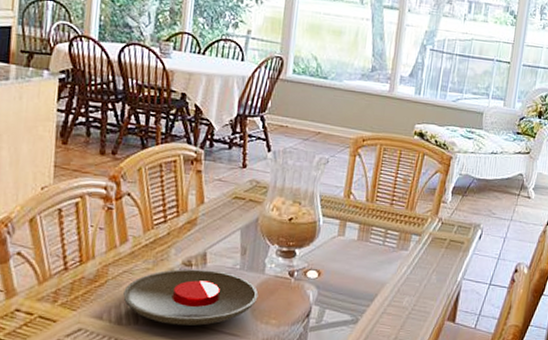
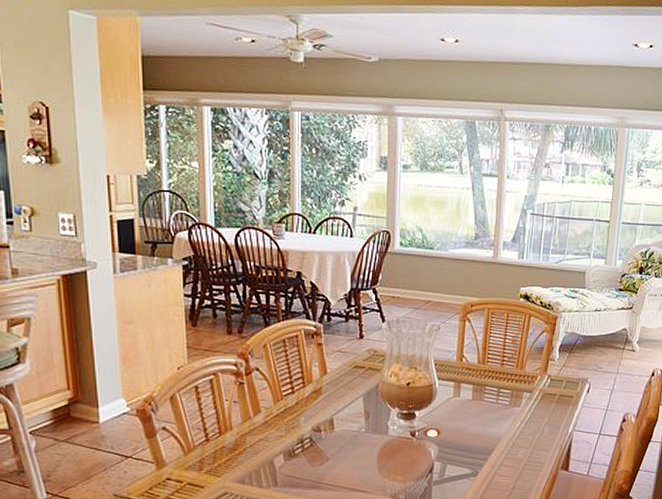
plate: present [123,269,259,326] -> none [261,434,384,485]

